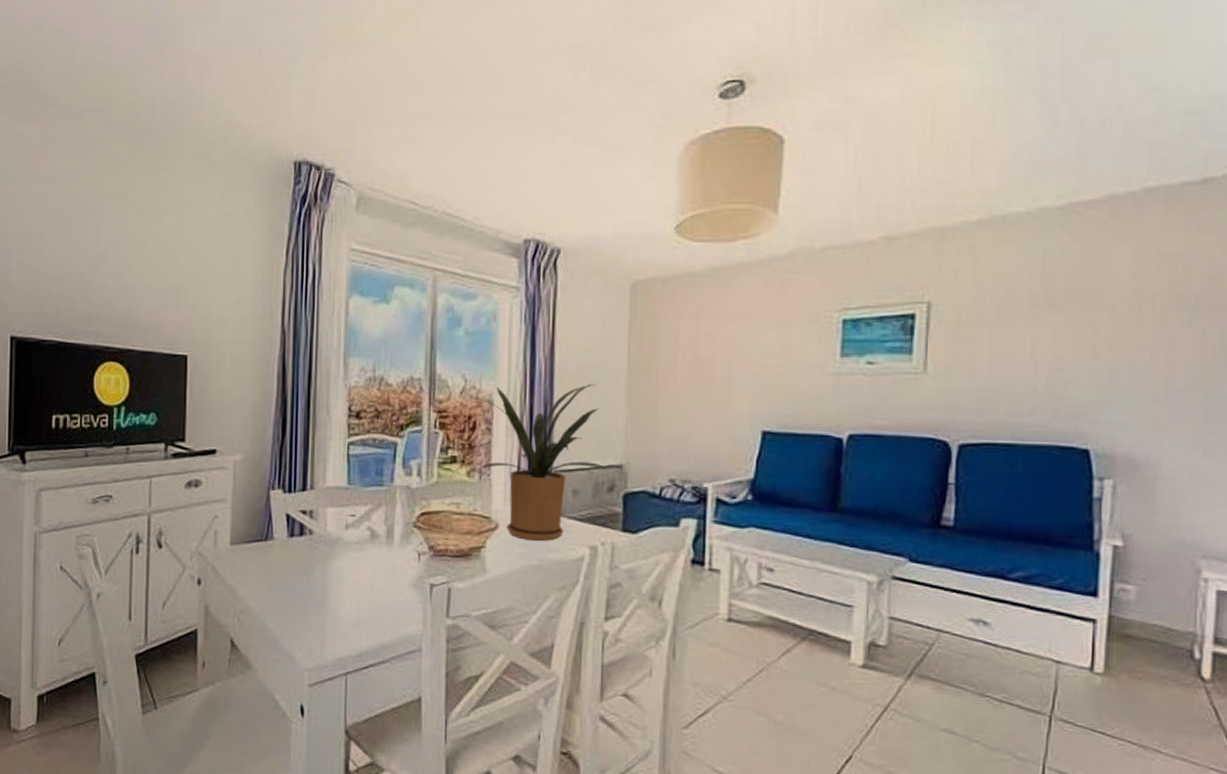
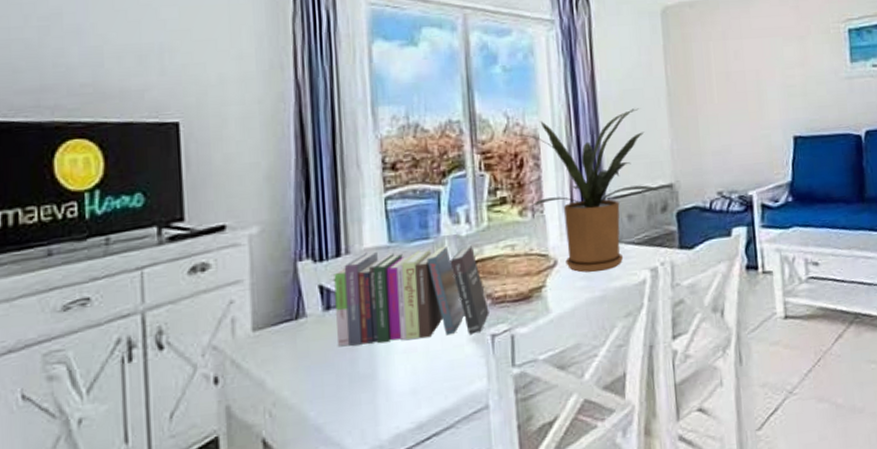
books: none [298,490,431,581] -> present [334,246,489,347]

